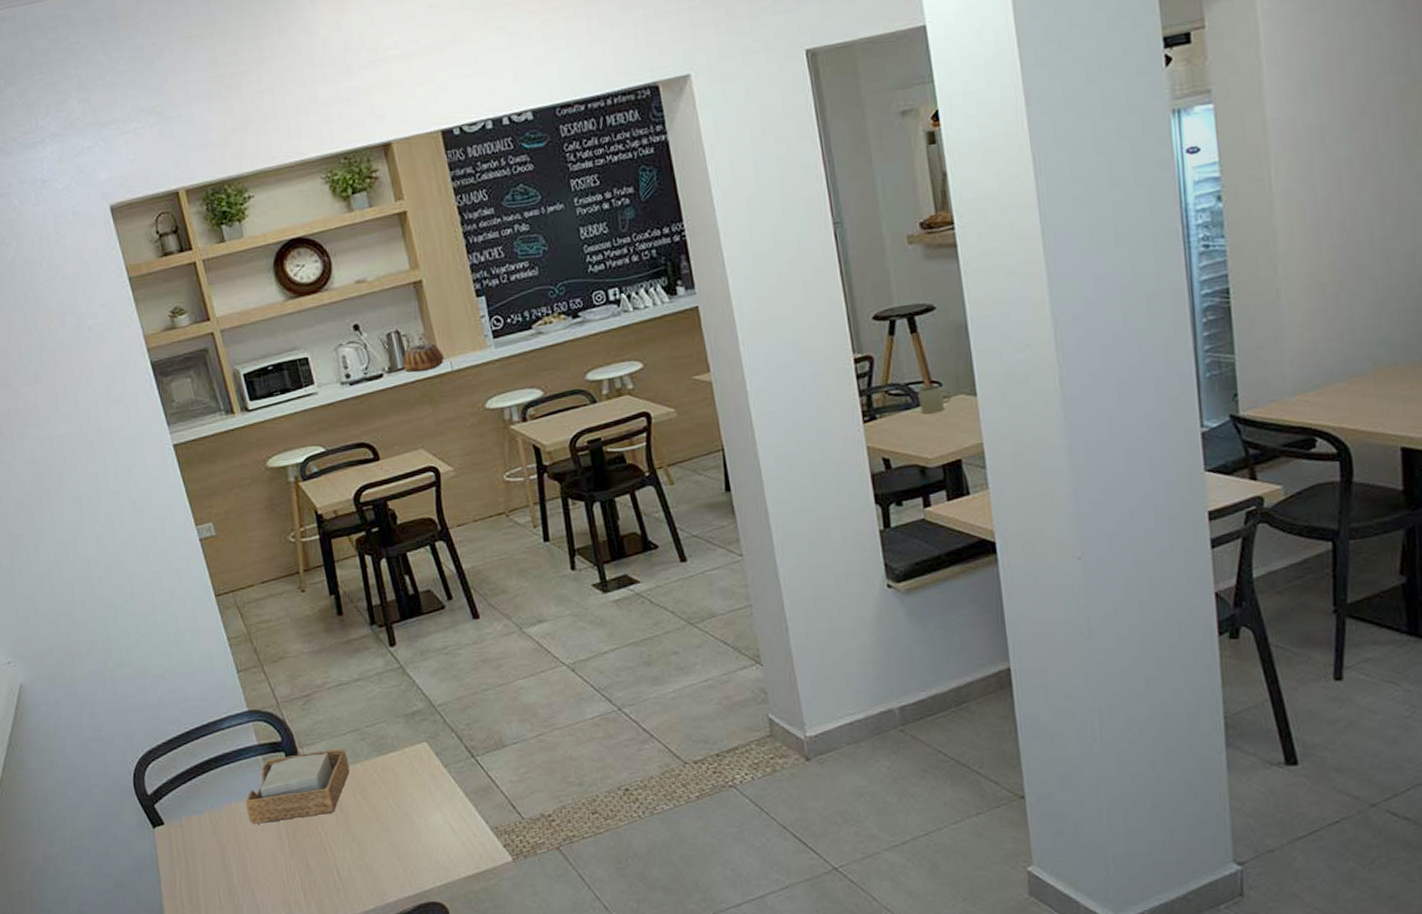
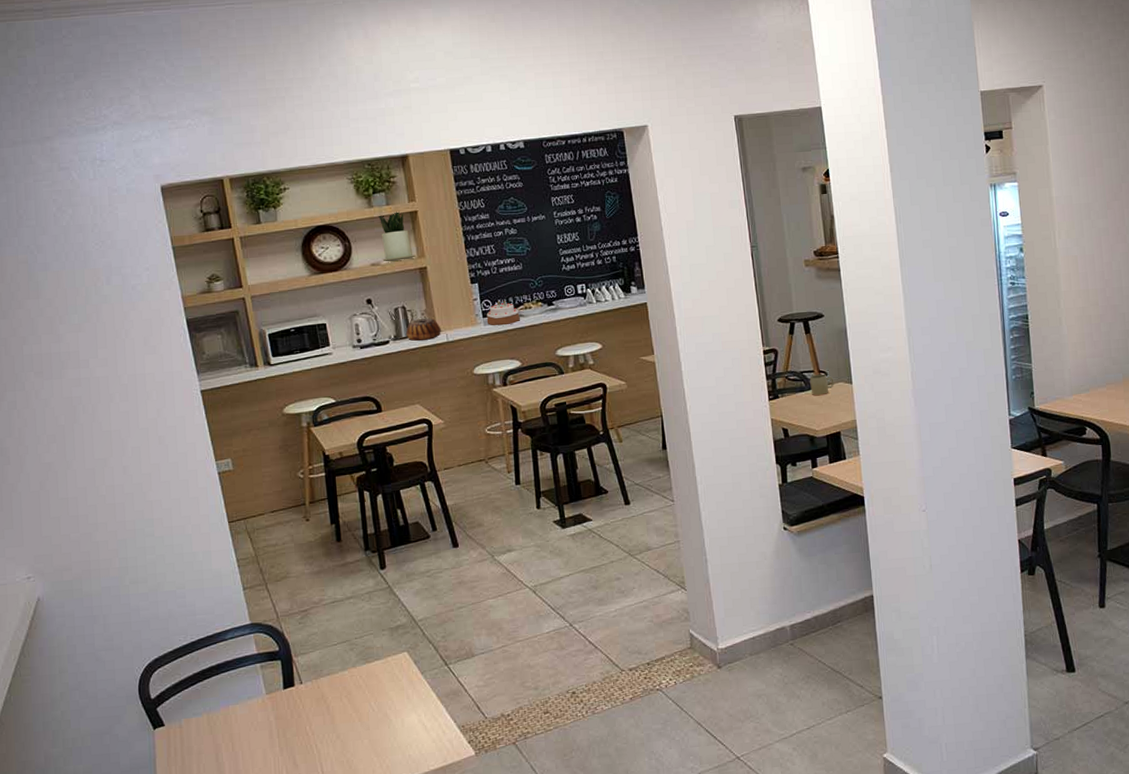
napkin holder: present [246,749,350,824] -> none [242,657,338,725]
planter: none [361,212,408,278] -> present [378,210,416,262]
cake: none [497,315,539,349] -> present [486,300,520,326]

